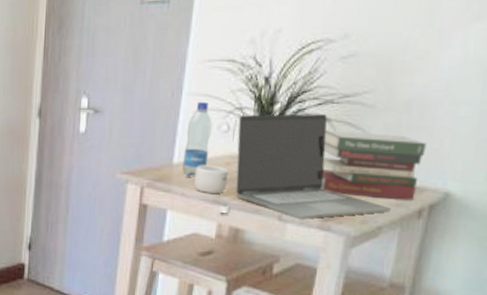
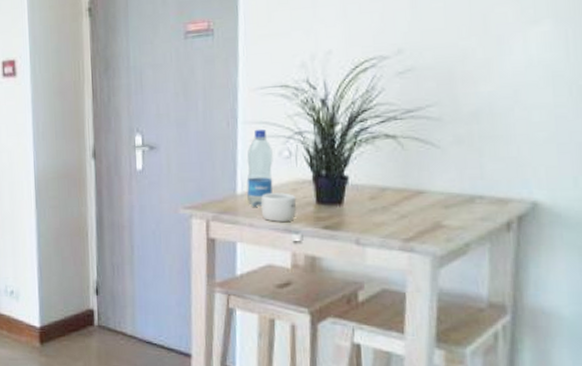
laptop: present [235,114,391,219] -> none [299,131,476,242]
books: present [321,130,426,201] -> none [392,146,504,213]

